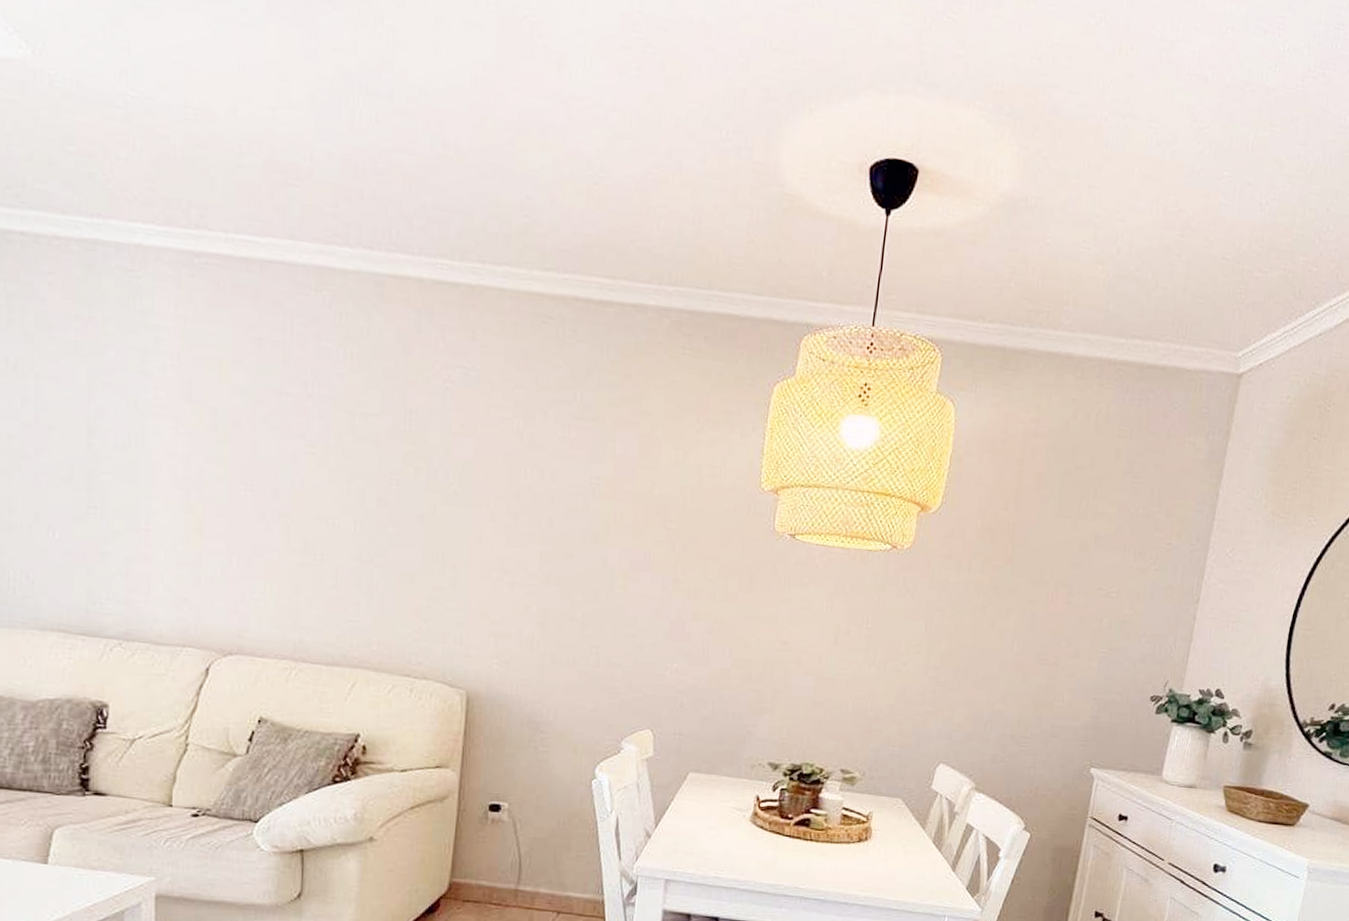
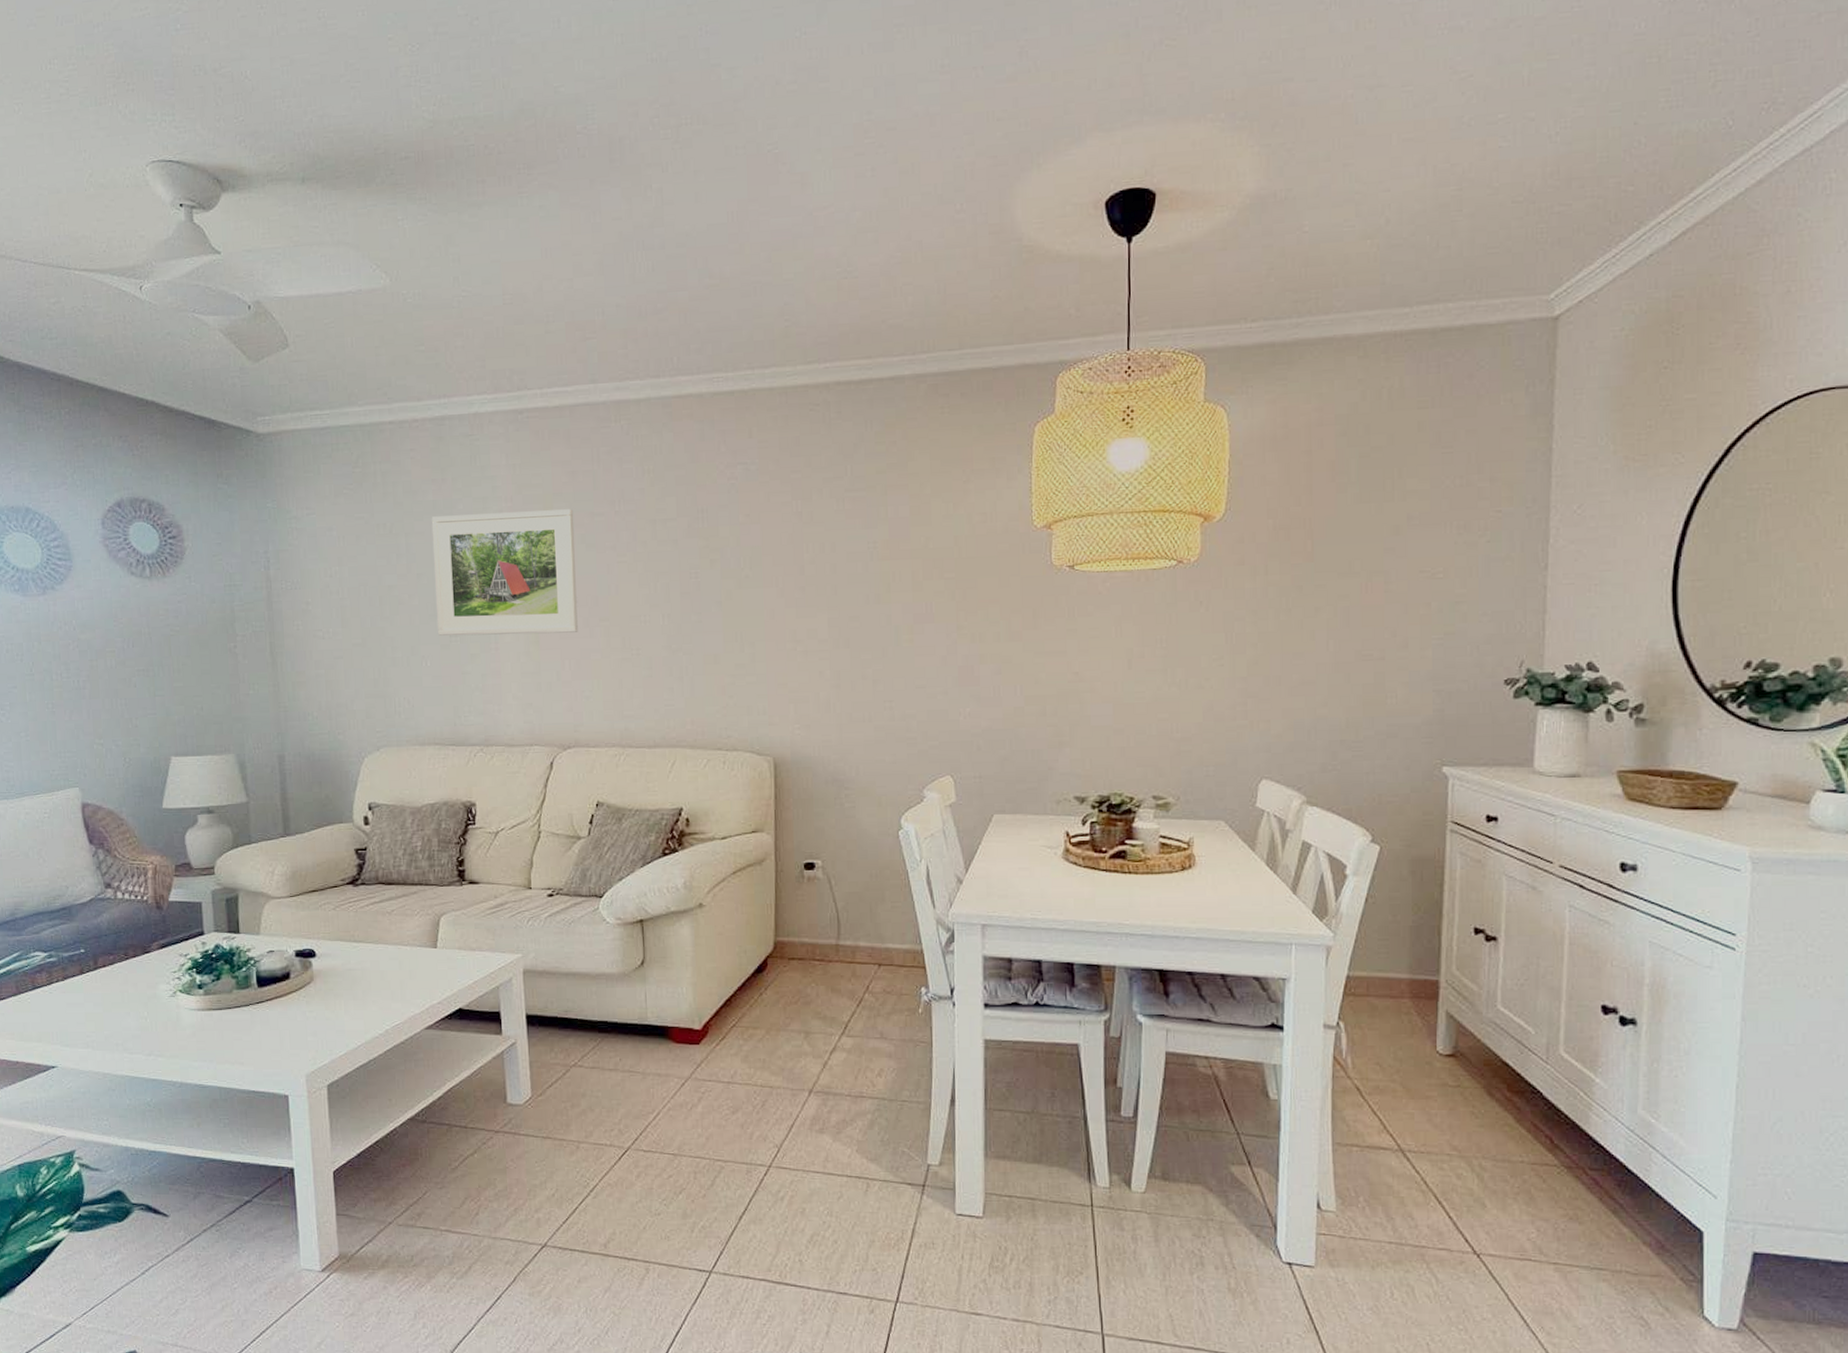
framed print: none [71,360,256,525] -> present [431,509,578,636]

